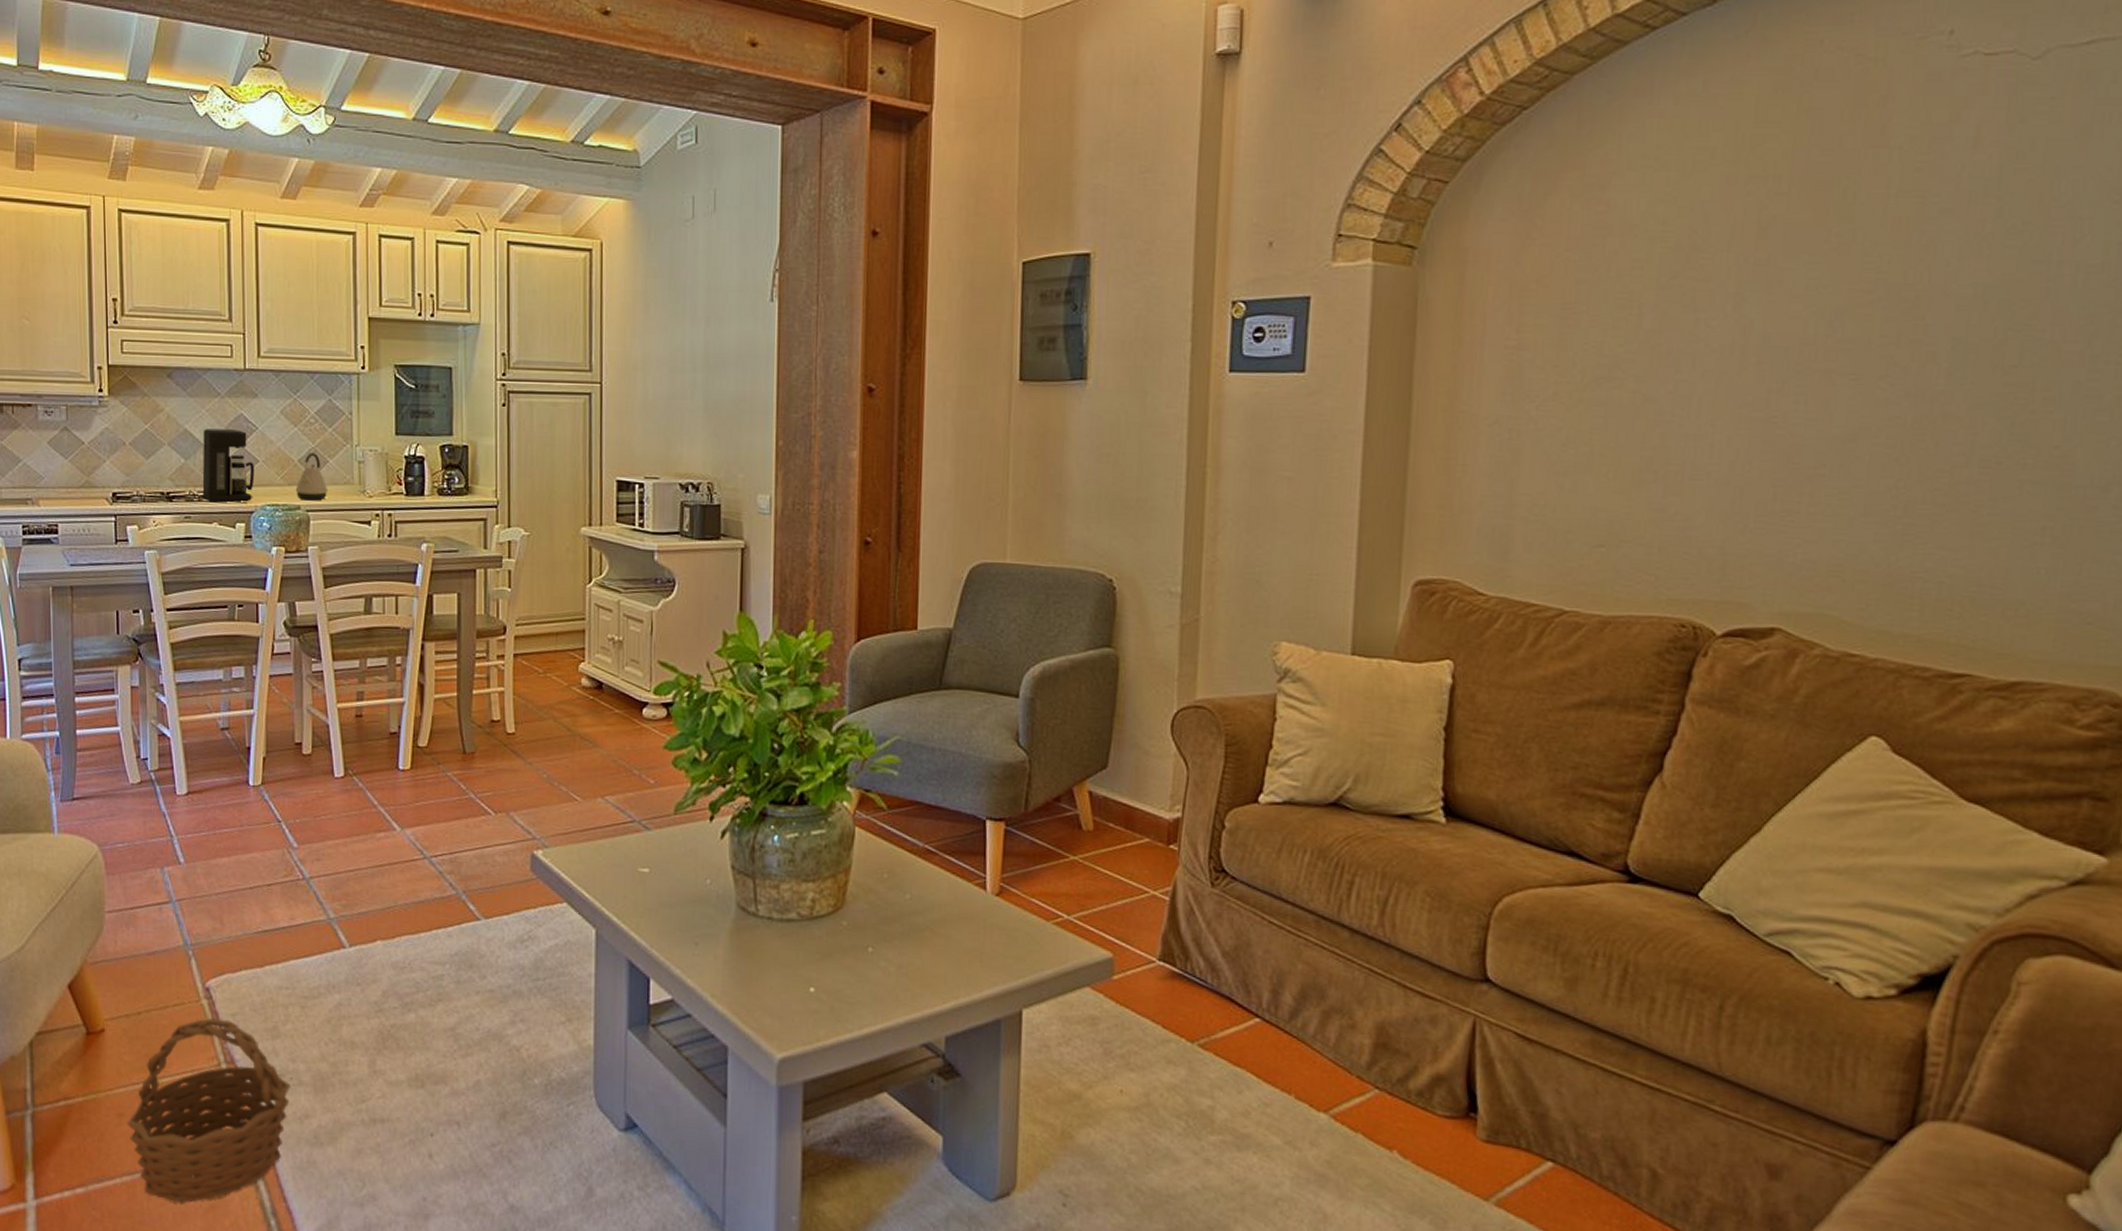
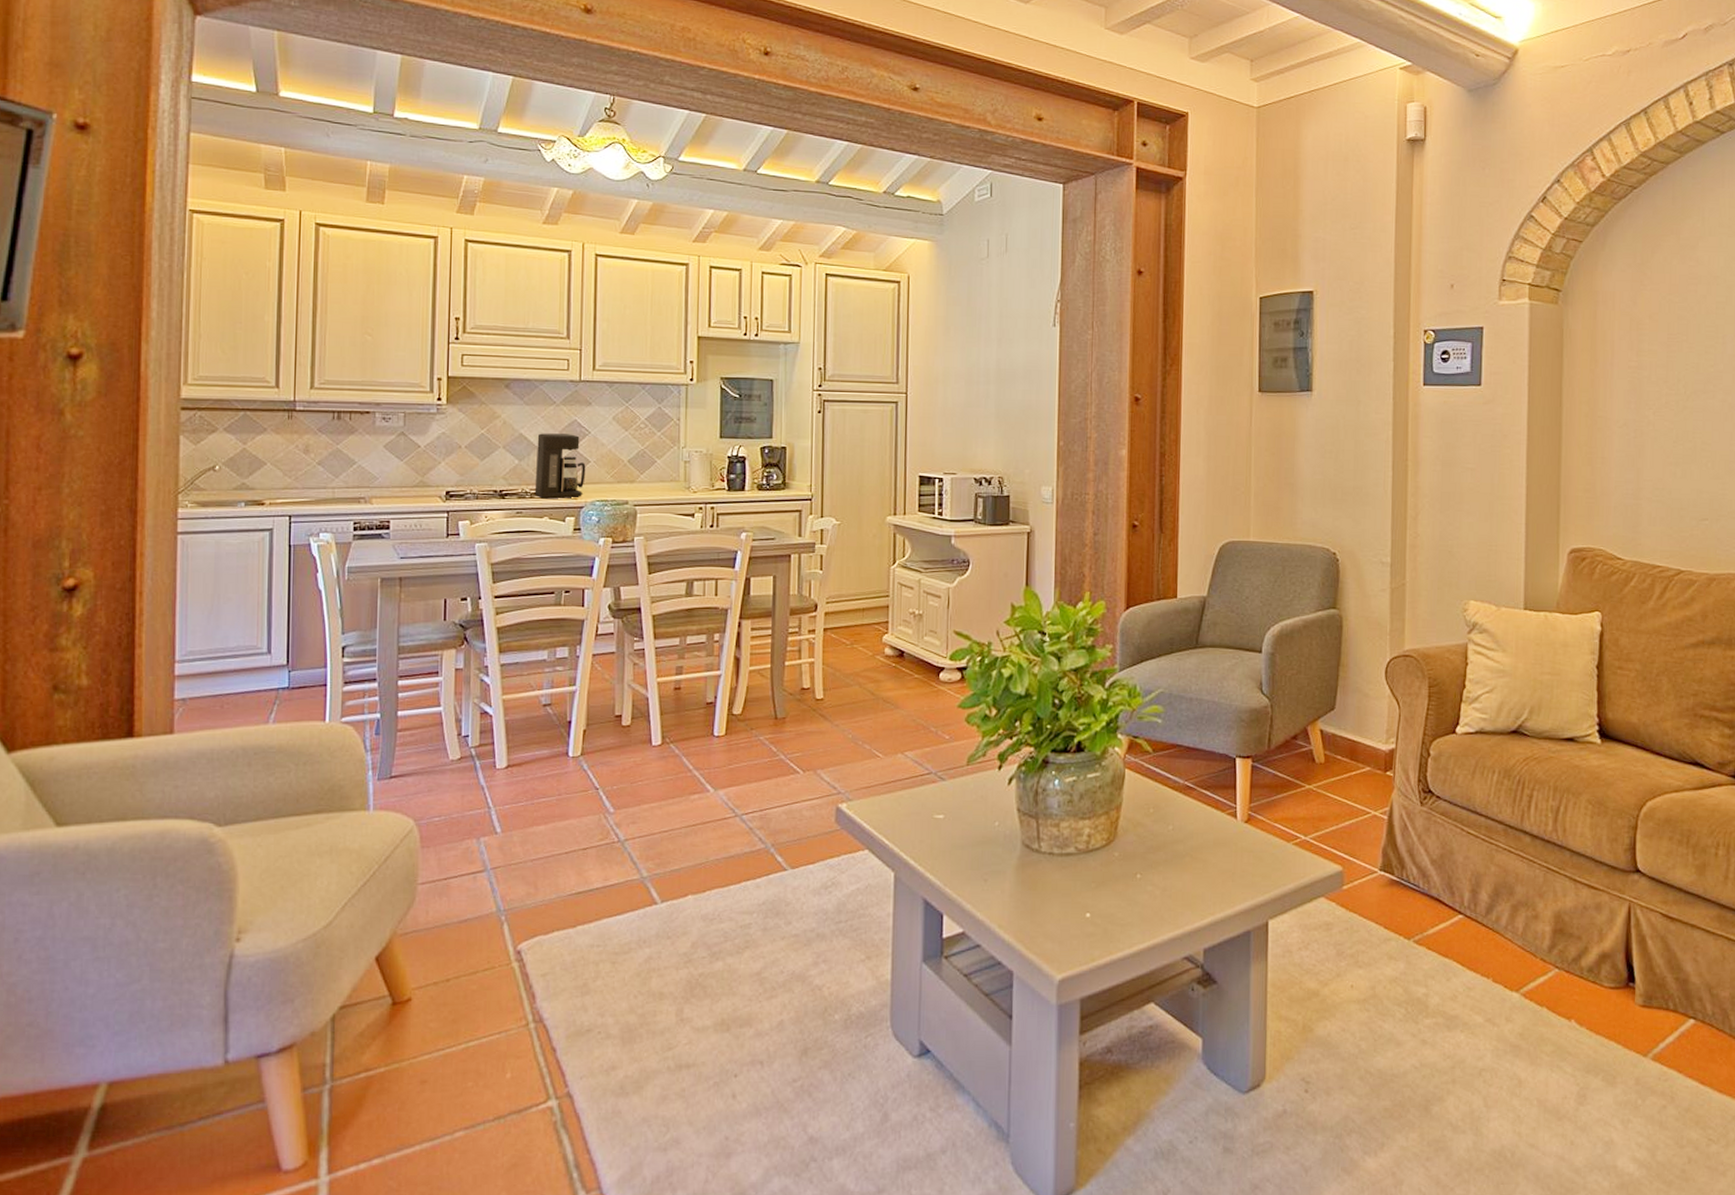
basket: present [126,1017,291,1203] -> none [429,979,599,1164]
kettle: present [295,453,329,501] -> none [624,454,656,496]

